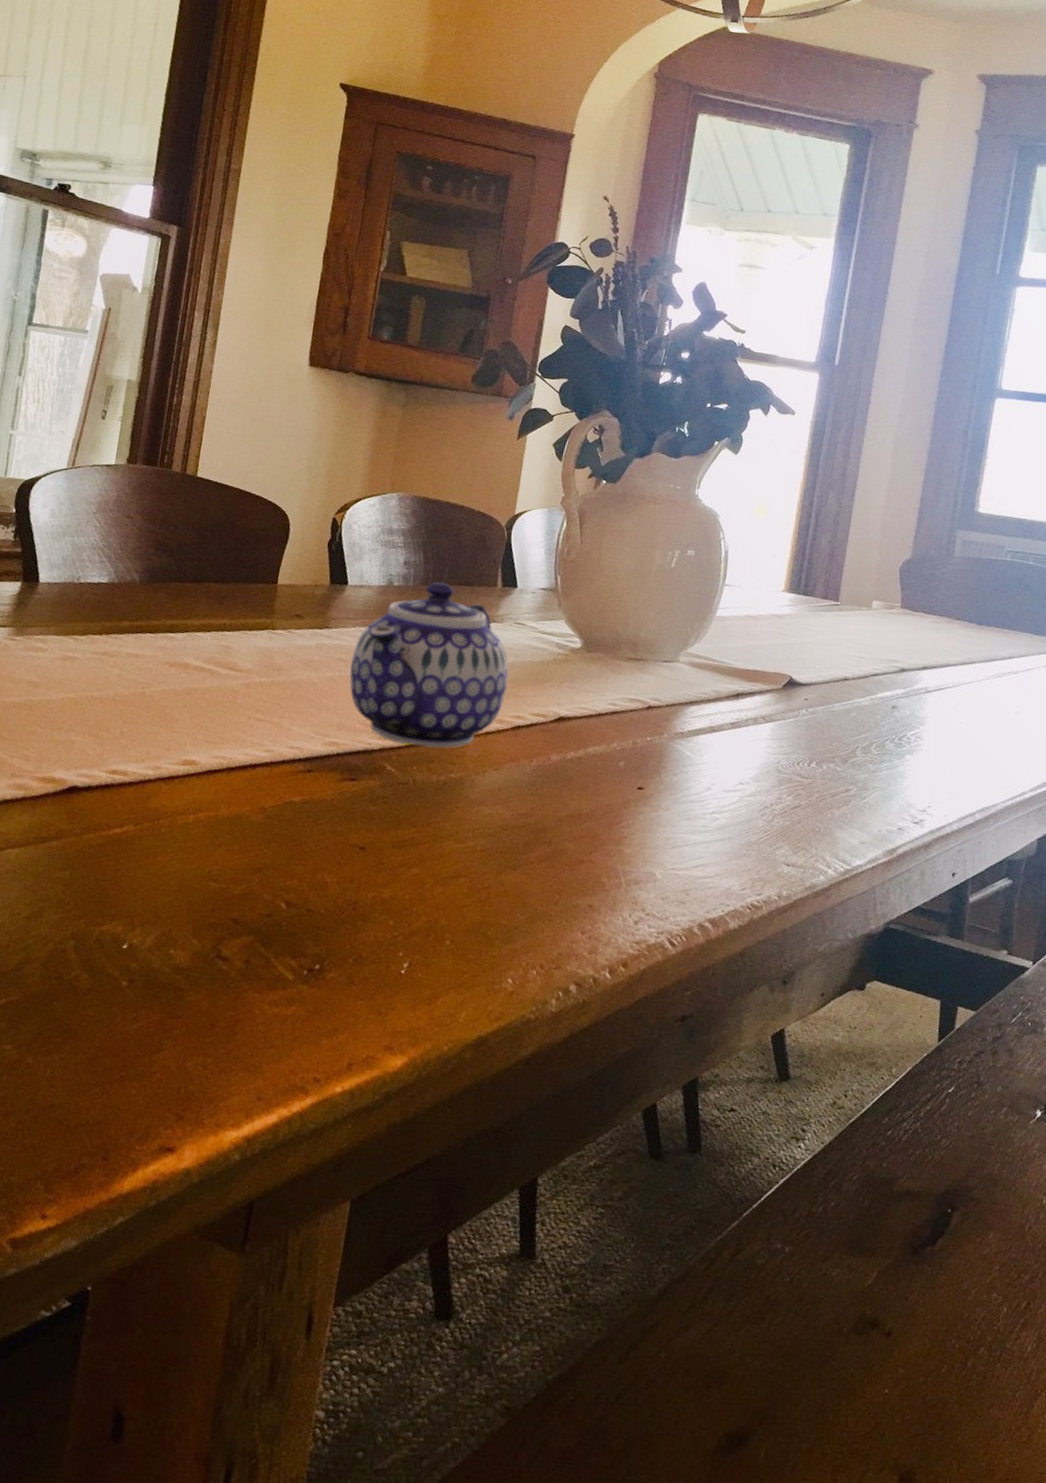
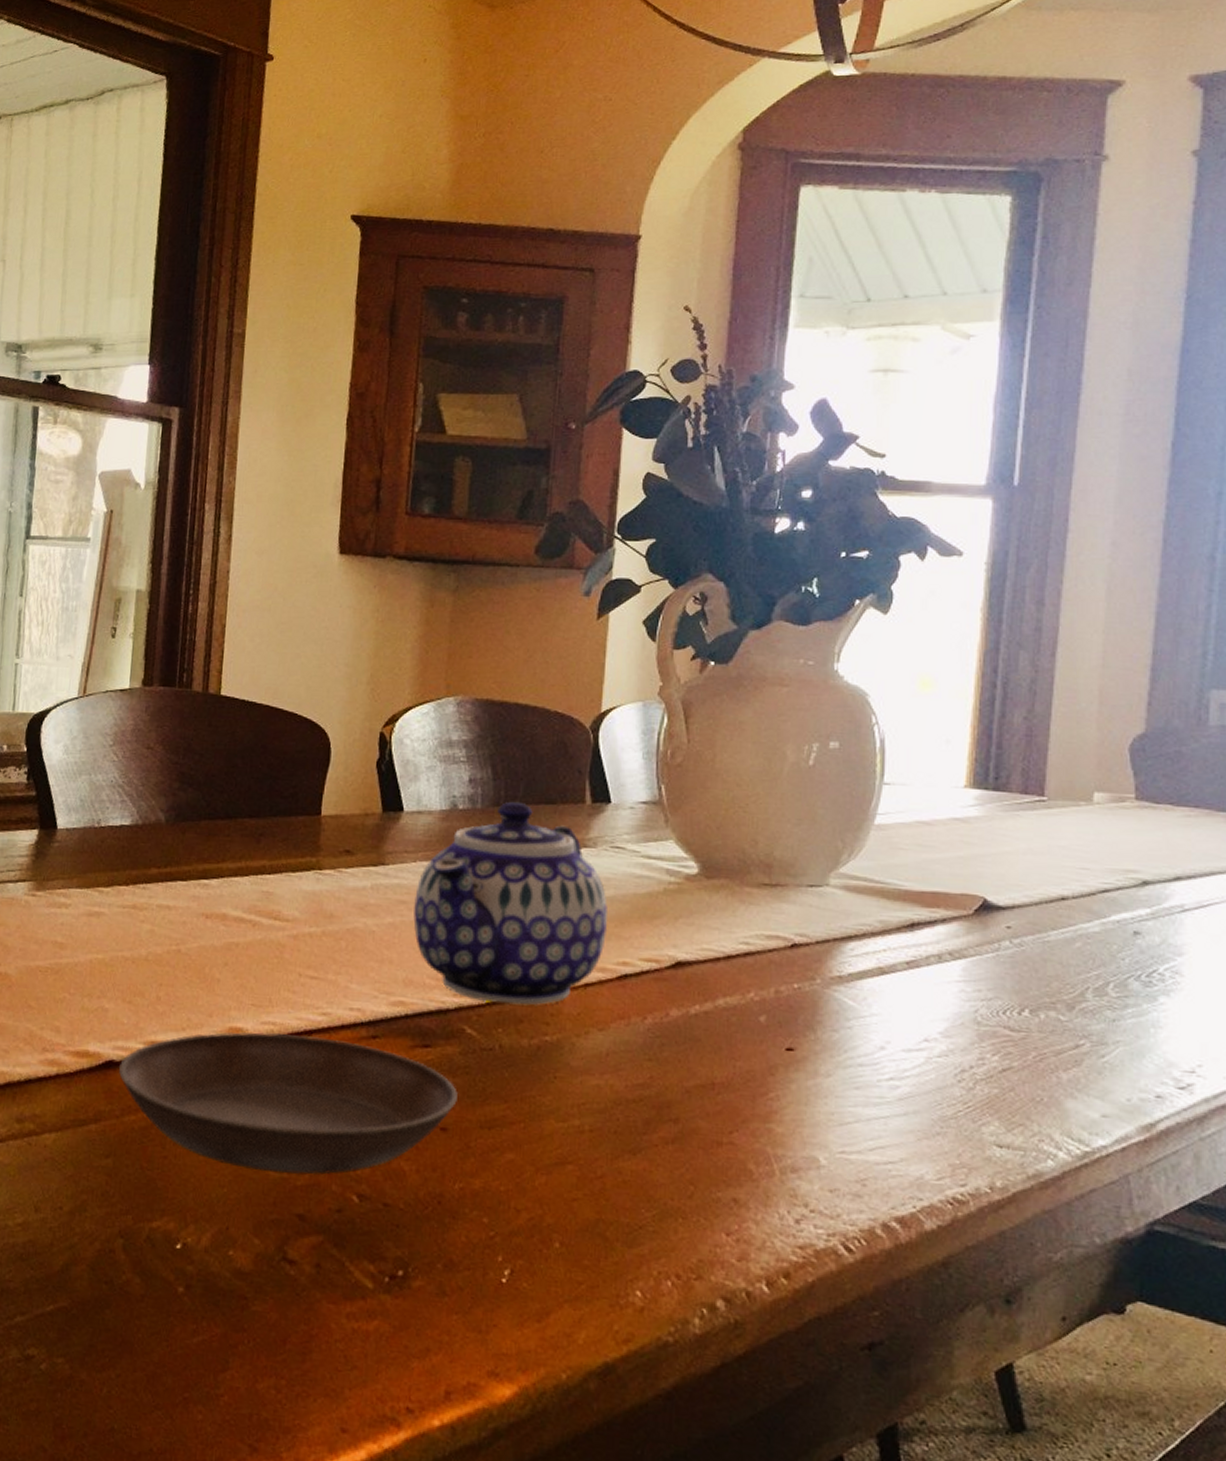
saucer: none [81,764,376,885] -> present [119,1032,458,1175]

